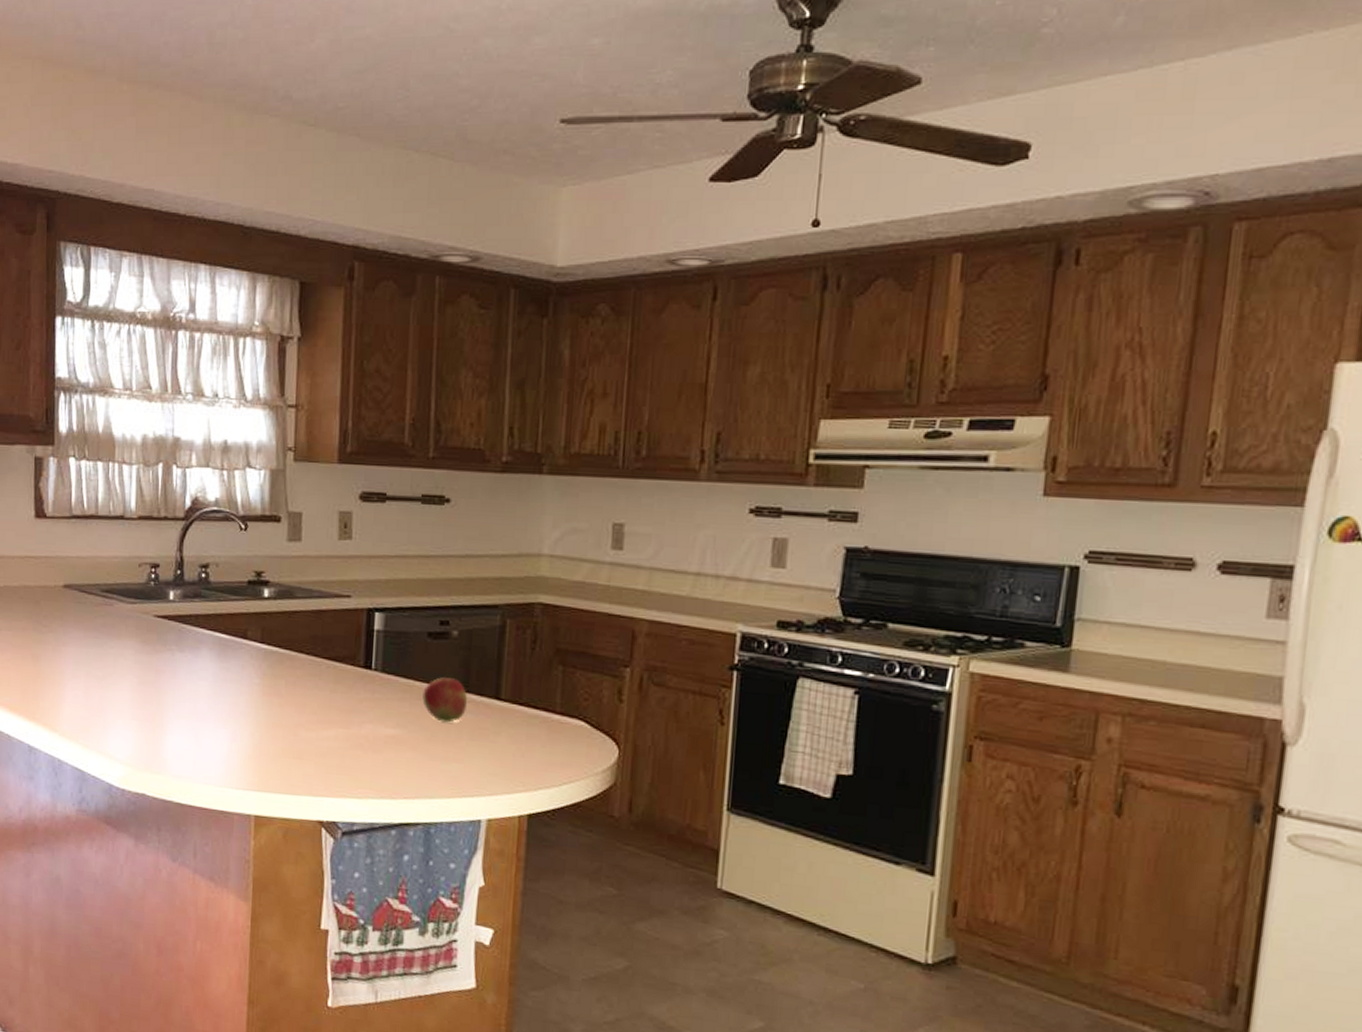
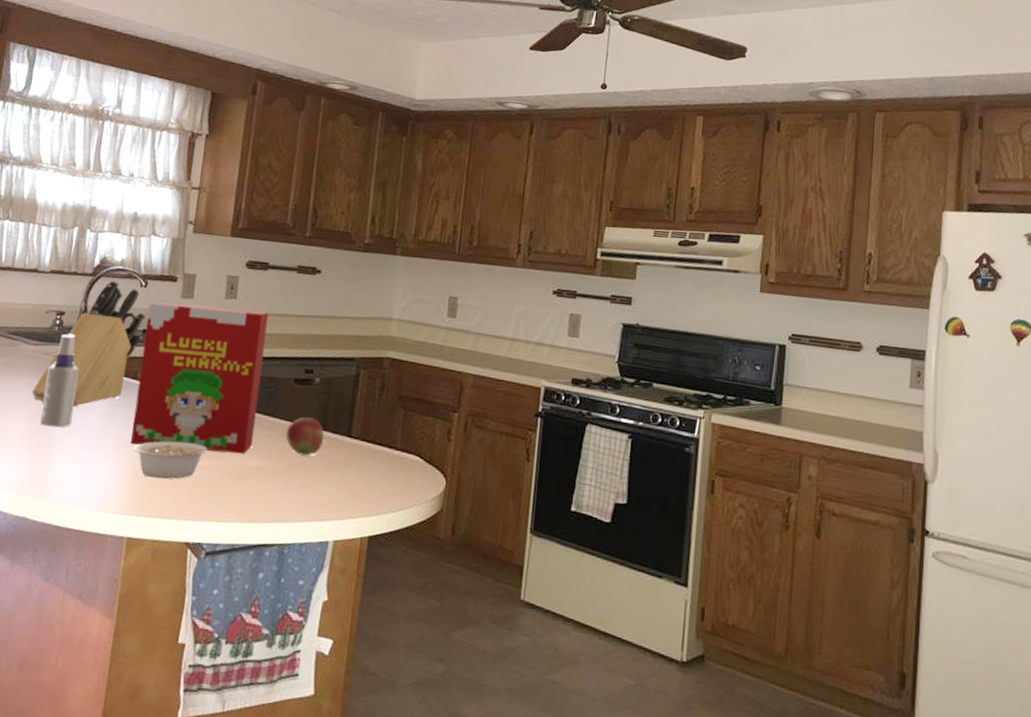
knife block: none [134,523,249,673] -> present [32,280,146,408]
spray bottle: none [147,590,182,696] -> present [40,334,79,428]
cereal box: none [247,547,392,722] -> present [131,302,269,454]
legume: none [251,708,351,751] -> present [134,441,223,479]

